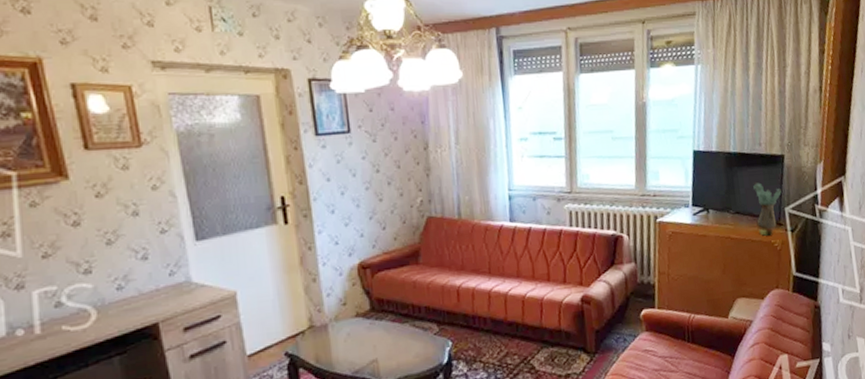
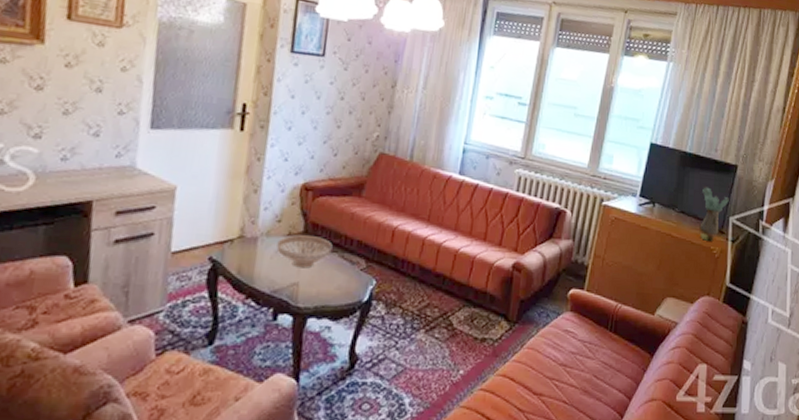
decorative bowl: none [347,311,402,345] -> present [276,235,333,269]

